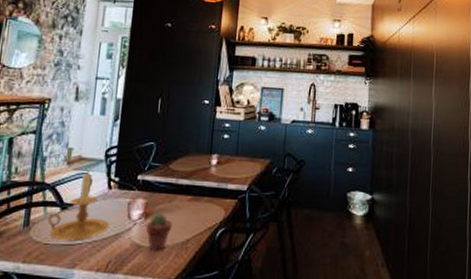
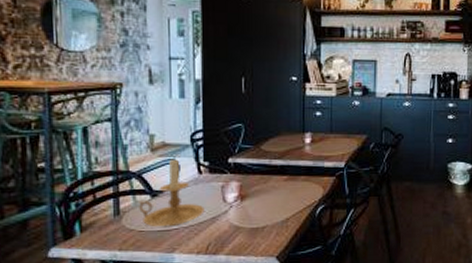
potted succulent: present [145,213,173,250] -> none [242,195,271,230]

